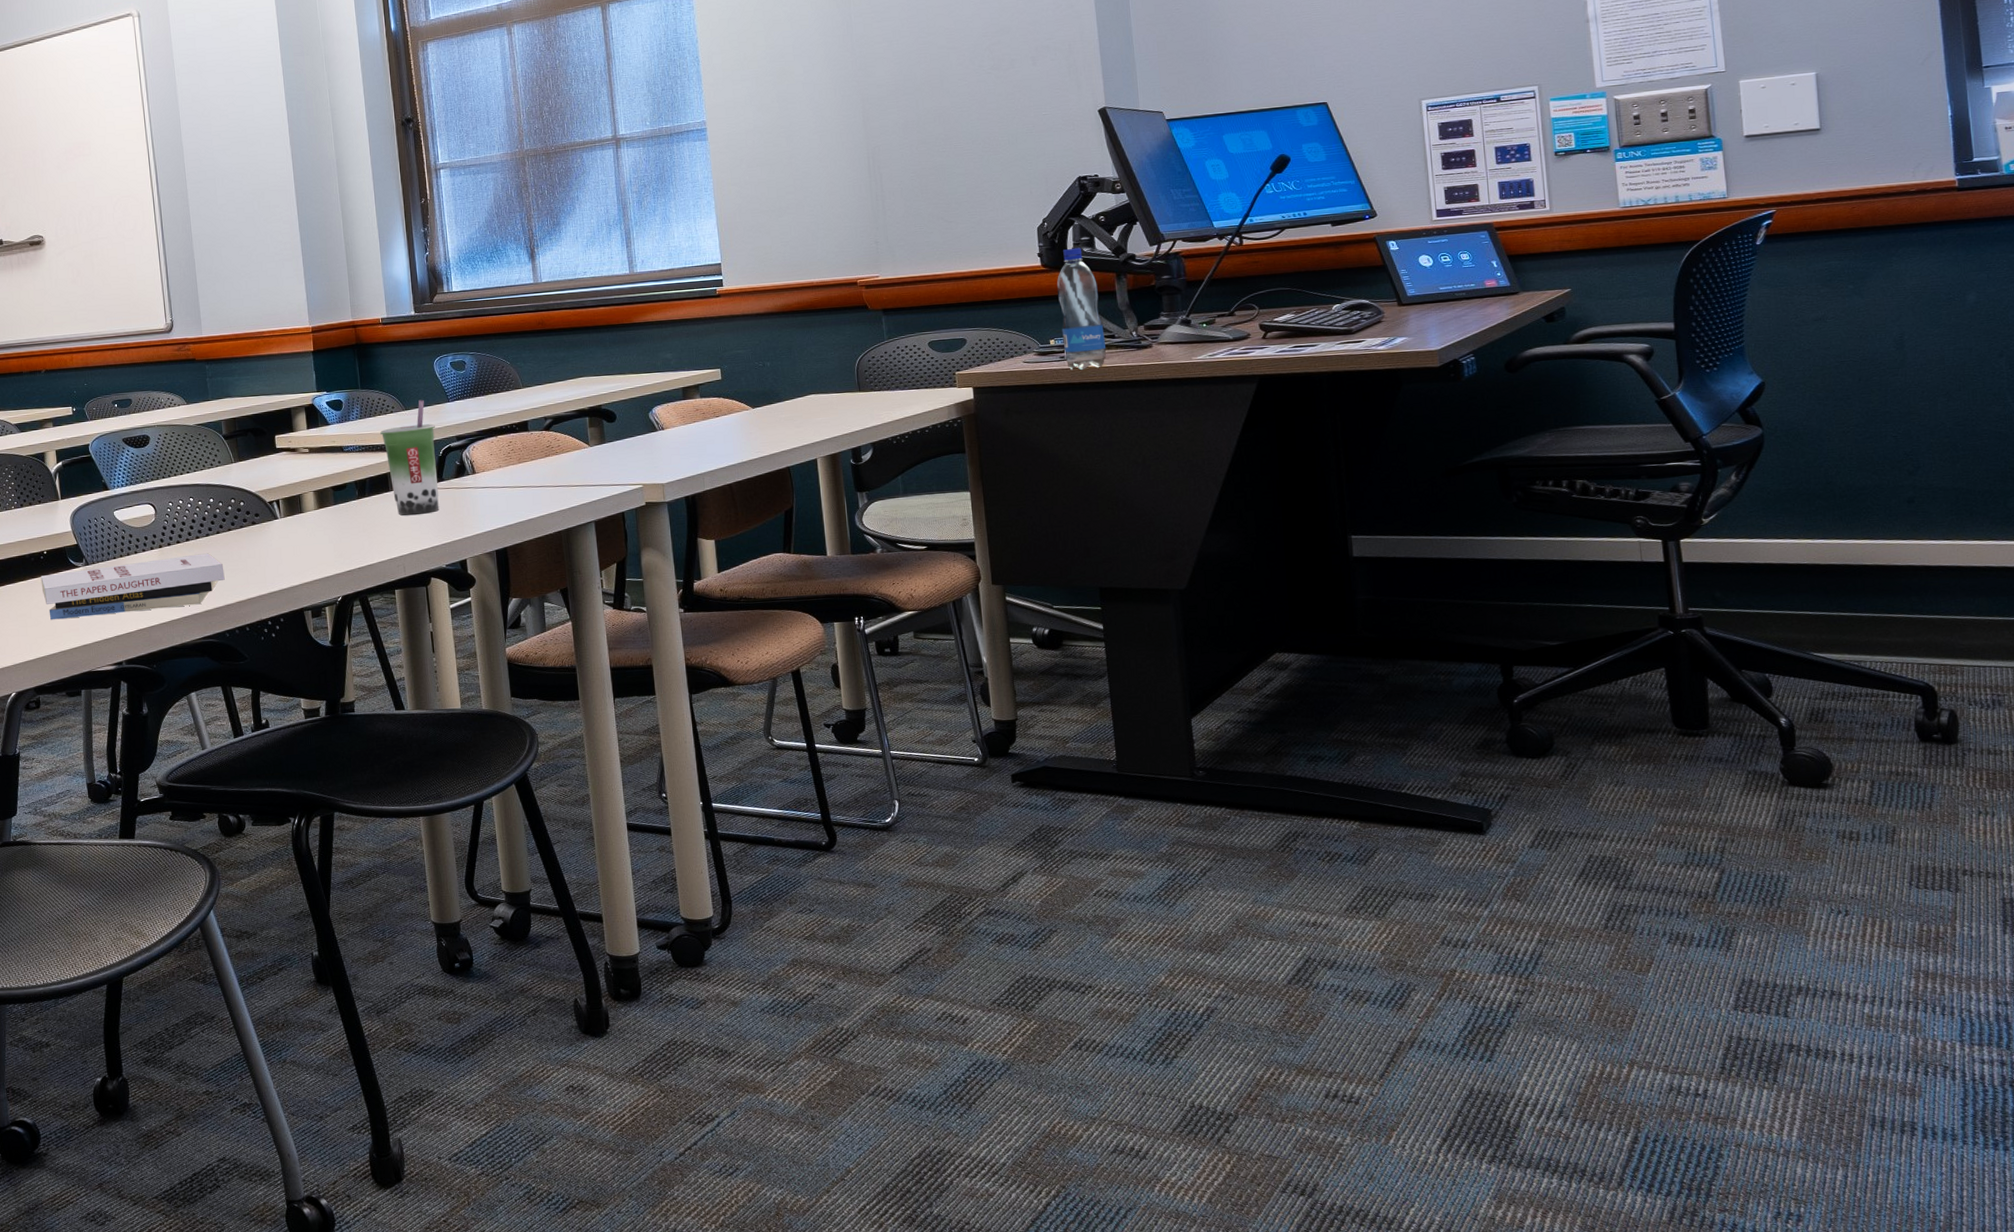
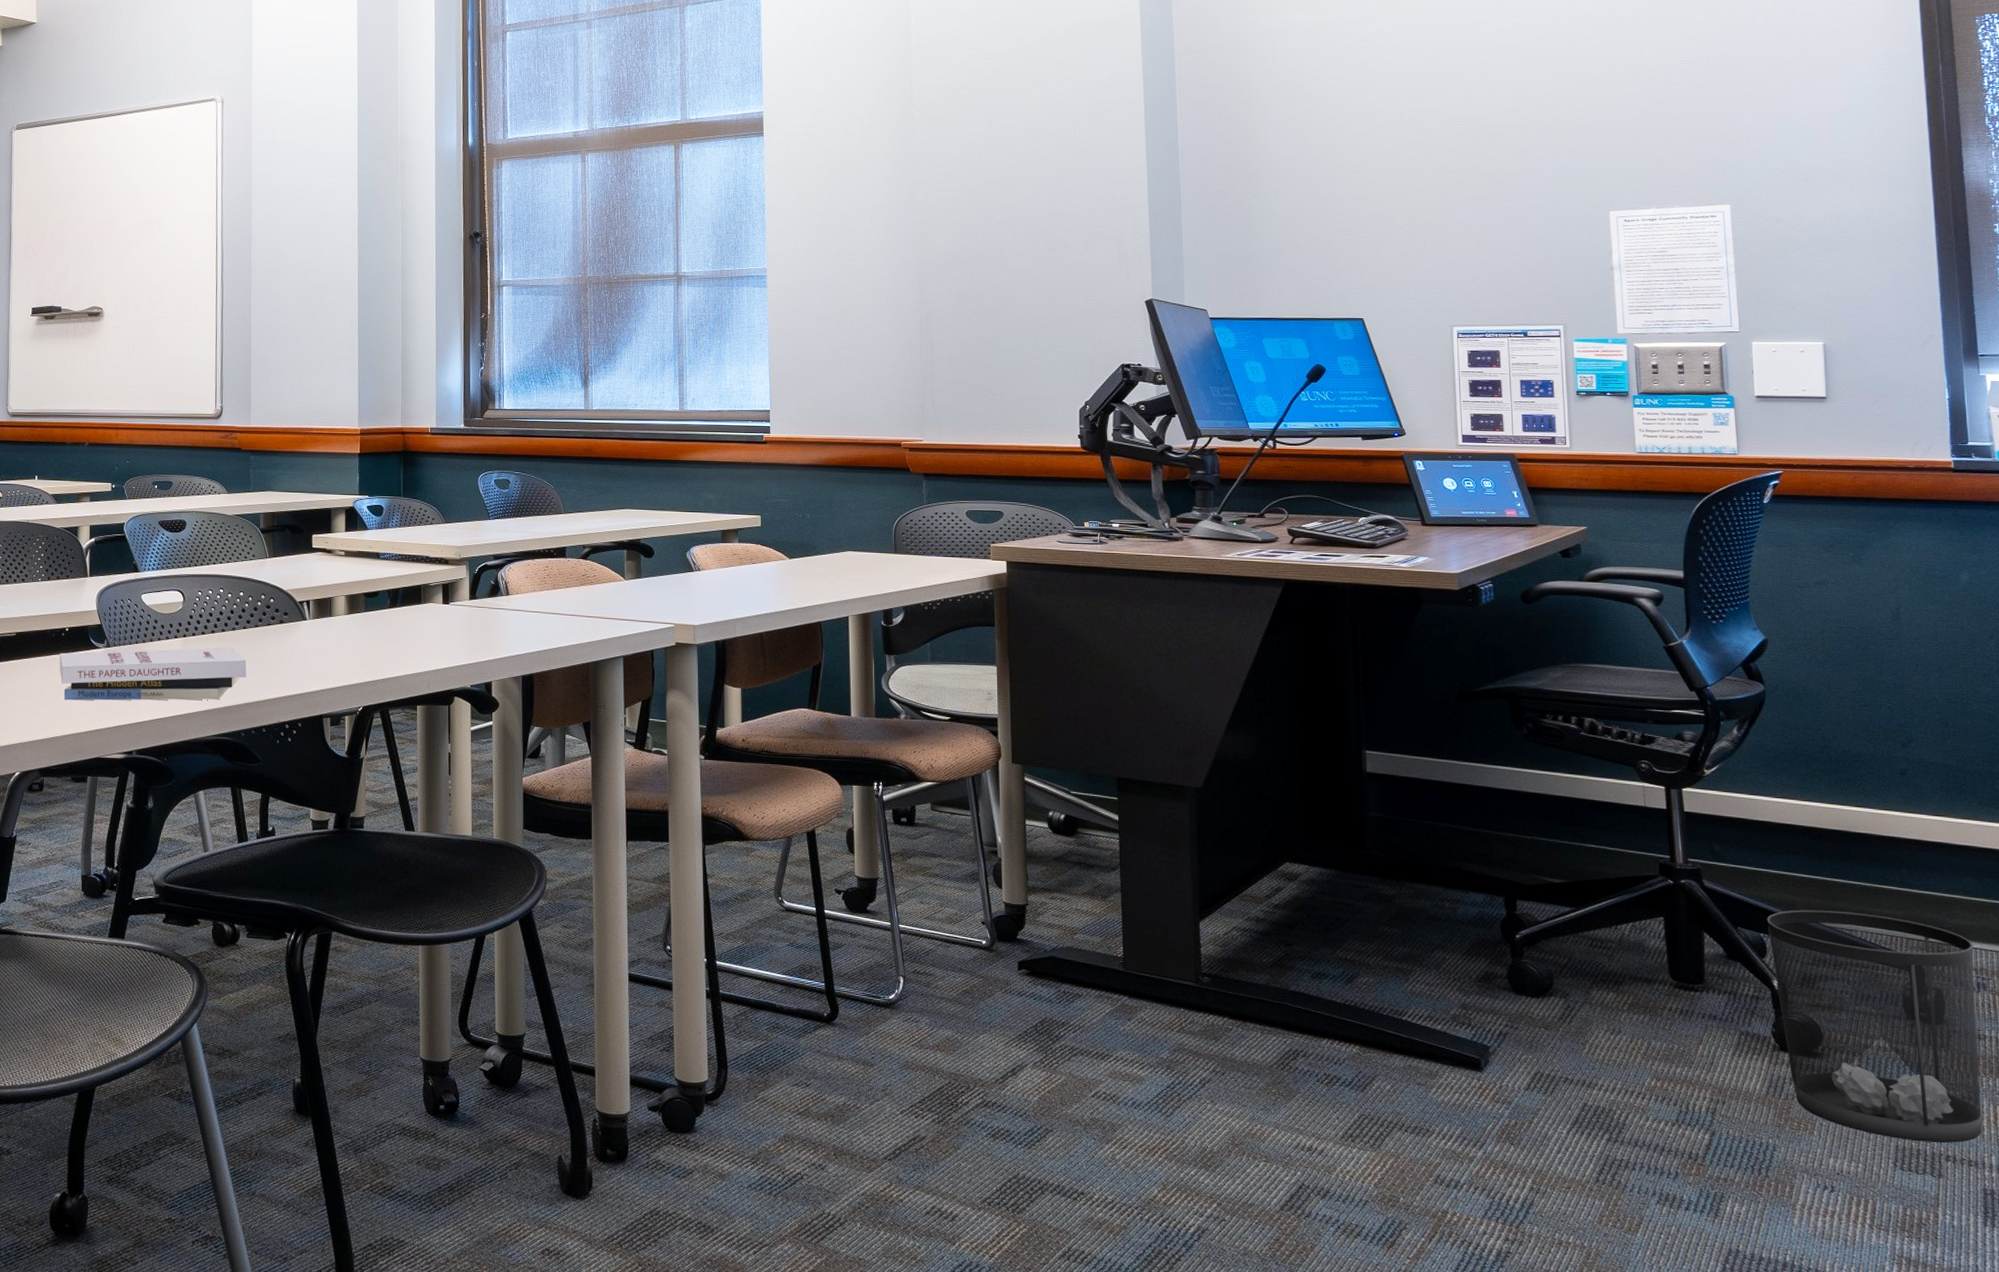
beverage cup: present [380,399,439,516] -> none [418,514,474,632]
bottle: present [1056,247,1107,371] -> none [1094,433,1139,556]
waste bin: none [1771,643,2000,860] -> present [1766,910,1983,1143]

